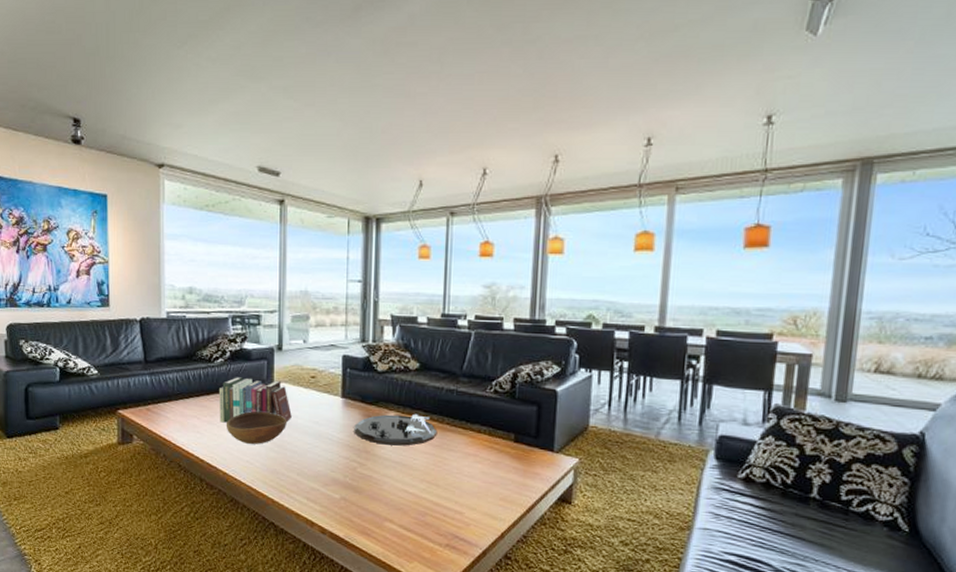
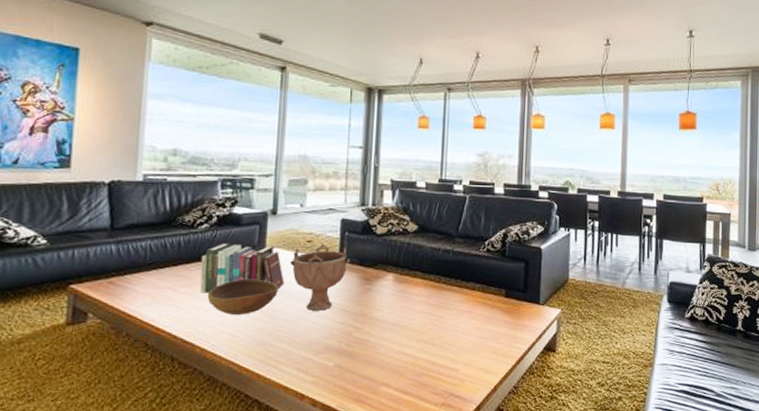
decorative bowl: none [296,379,352,445] -> present [290,243,350,311]
decorative tray: present [354,413,438,446] -> none [351,274,434,307]

